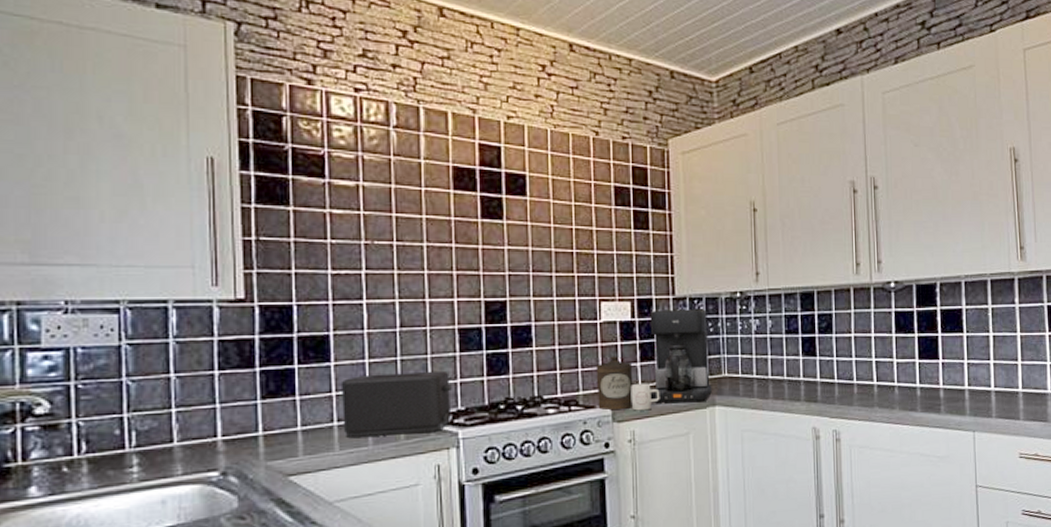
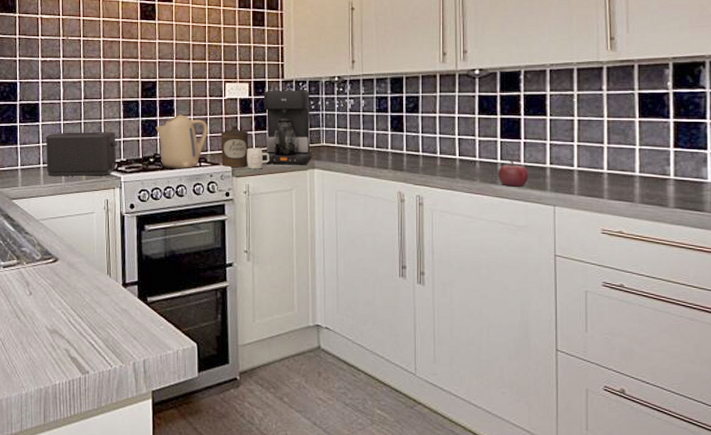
kettle: none [507,344,580,416] -> present [155,115,209,168]
fruit: none [917,382,948,413] -> present [498,159,528,187]

